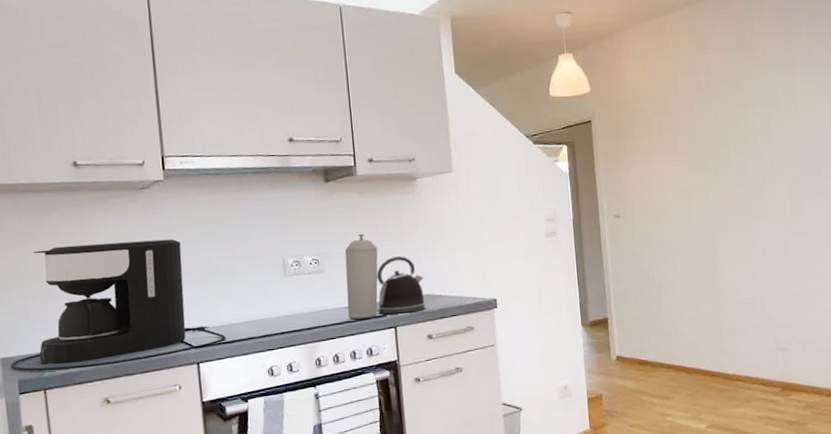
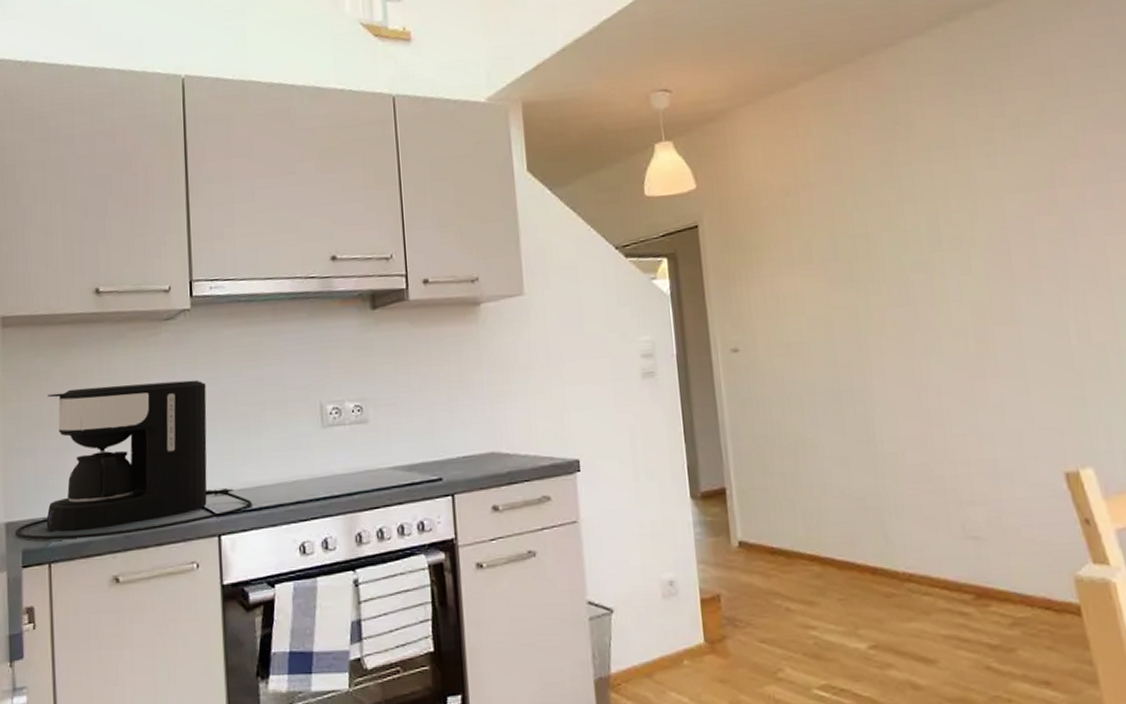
canister: present [344,233,378,320] -> none [393,373,433,485]
kettle: present [376,256,426,315] -> none [430,402,491,478]

